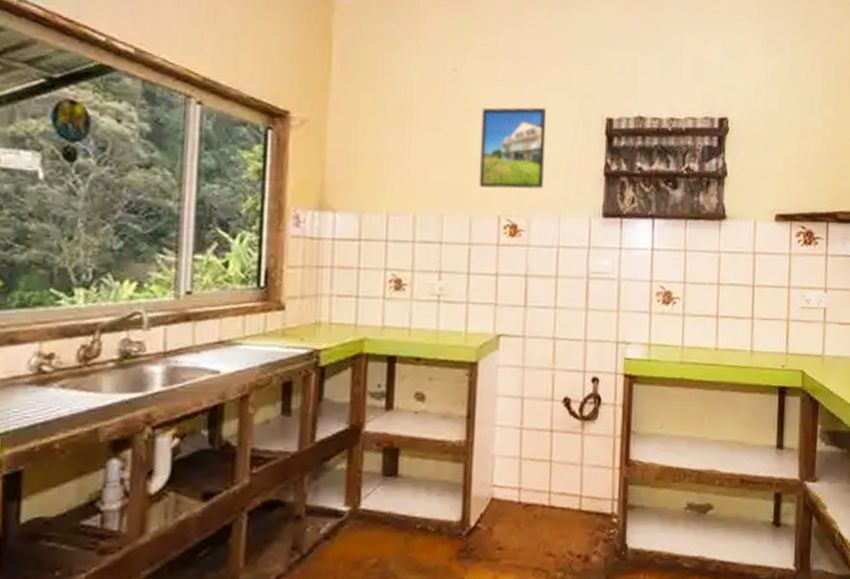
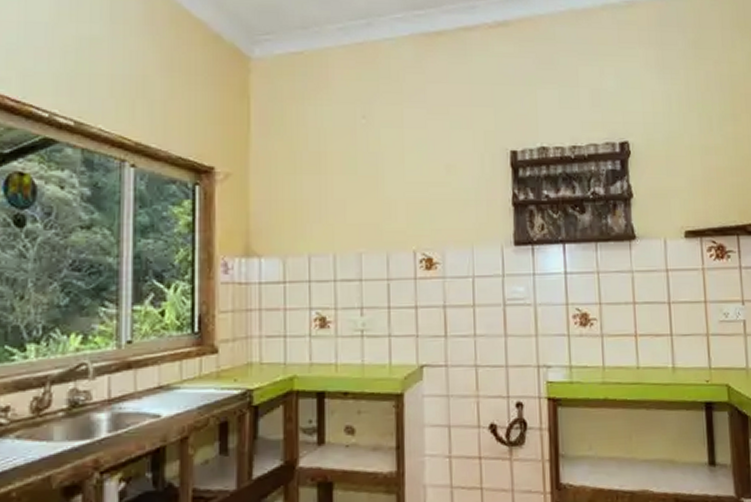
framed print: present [478,107,547,189] -> none [391,145,456,224]

